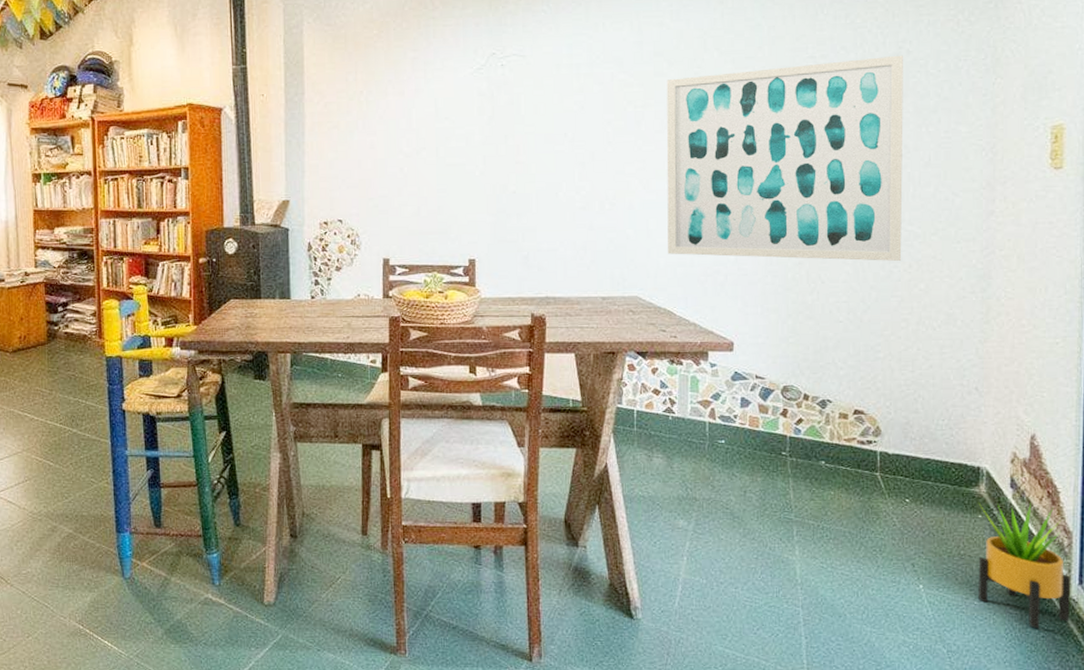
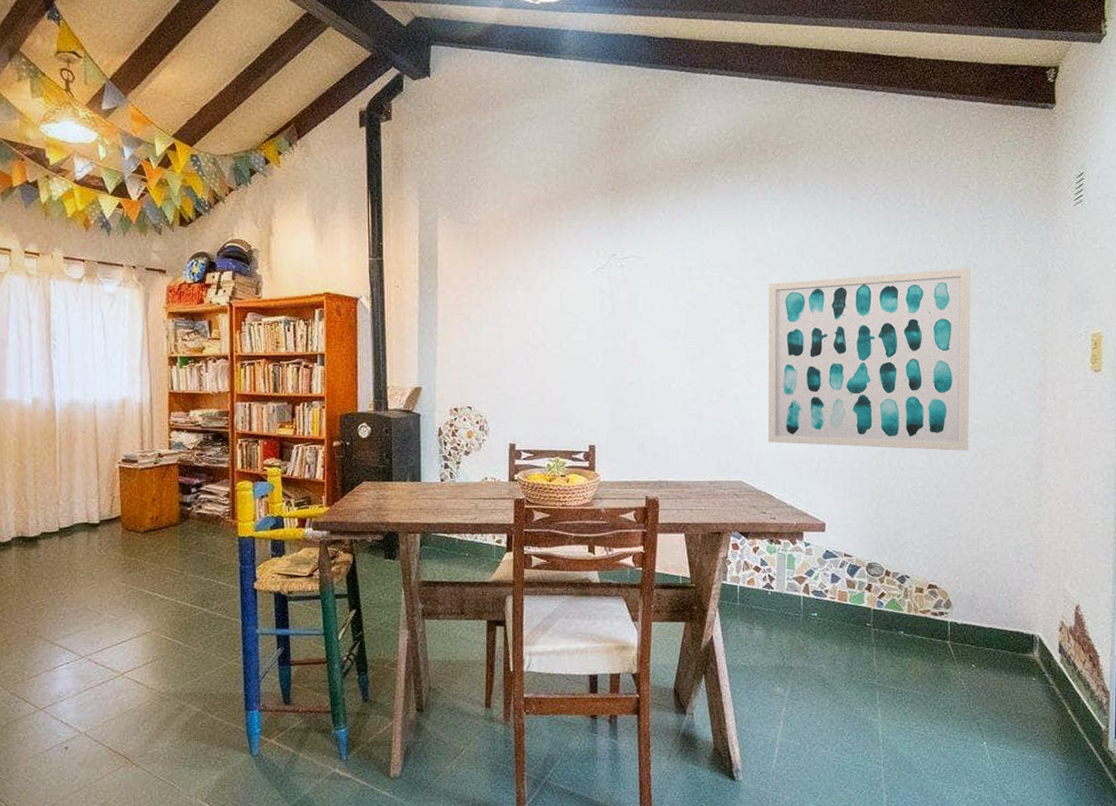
potted plant: present [978,503,1071,629] -> none [1033,666,1109,779]

